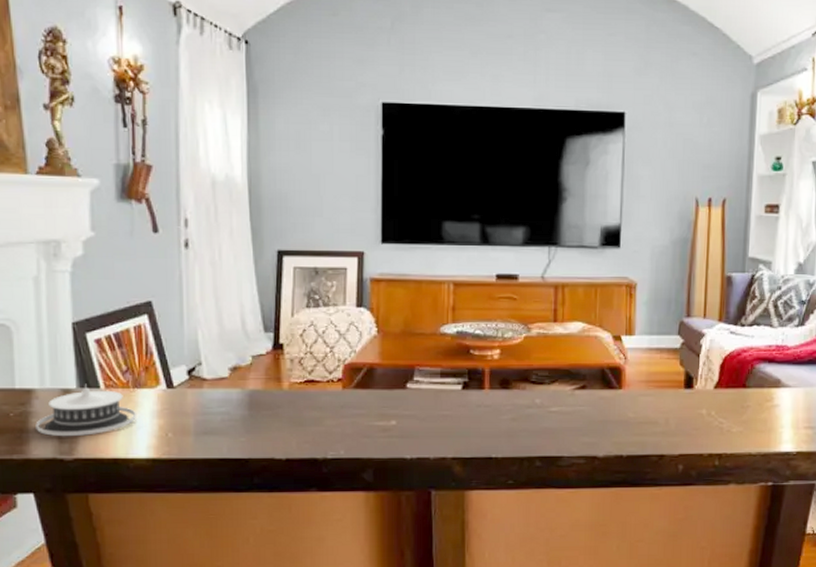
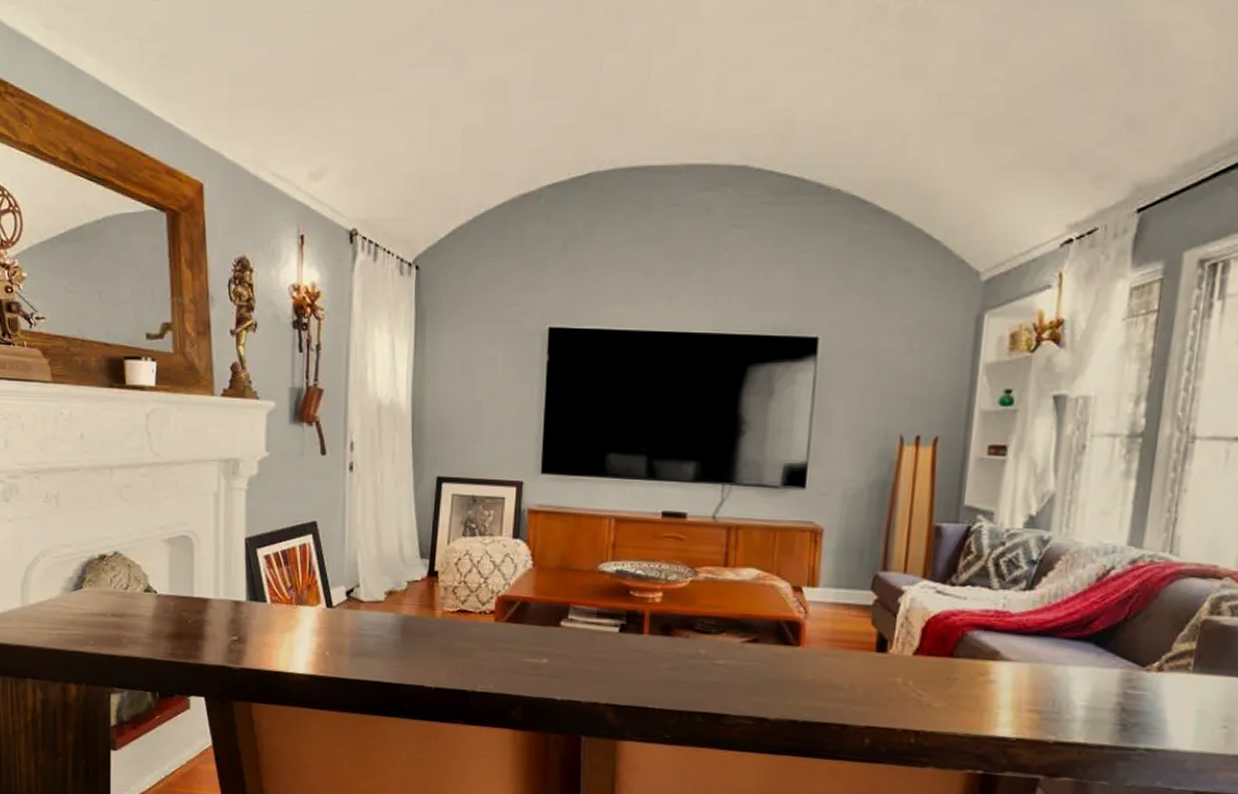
architectural model: present [35,383,136,437] -> none [209,597,297,647]

